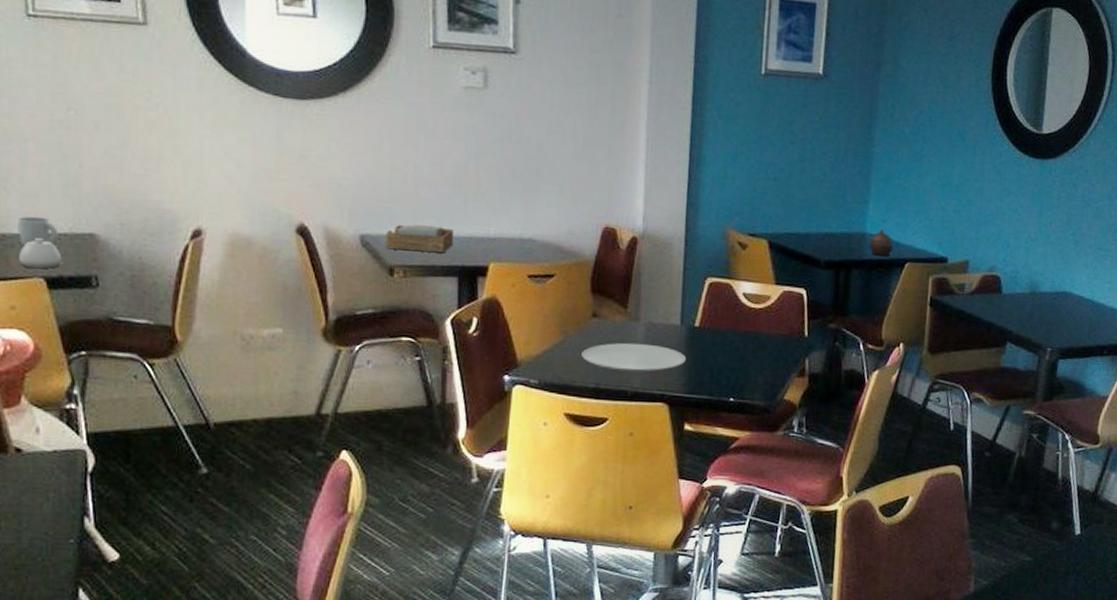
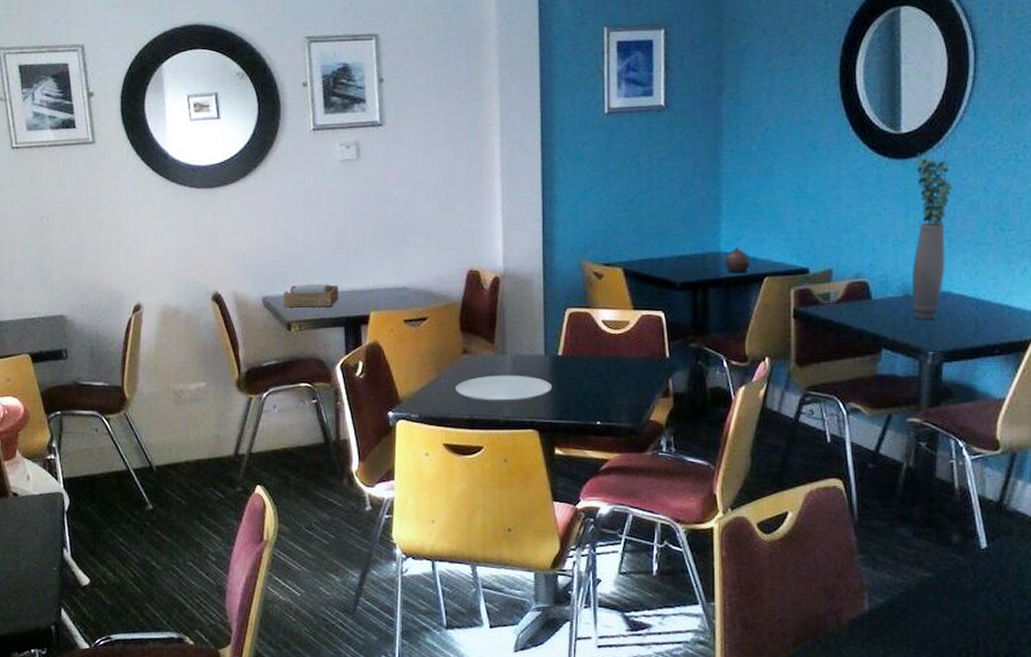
mug: present [18,216,58,247] -> none [10,305,38,330]
sugar bowl: present [18,238,62,269] -> none [11,322,42,347]
vase: none [1037,153,1082,319] -> present [912,151,953,321]

